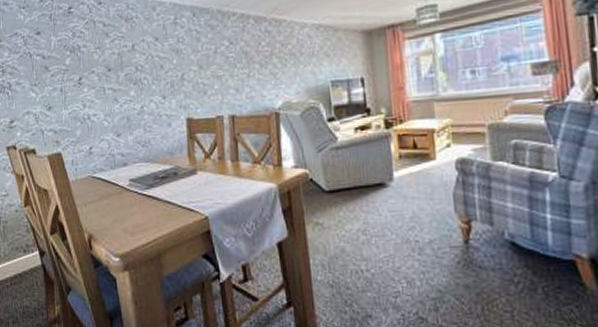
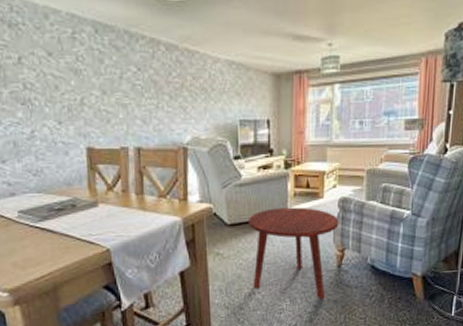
side table: none [349,170,460,284] -> present [249,207,339,300]

